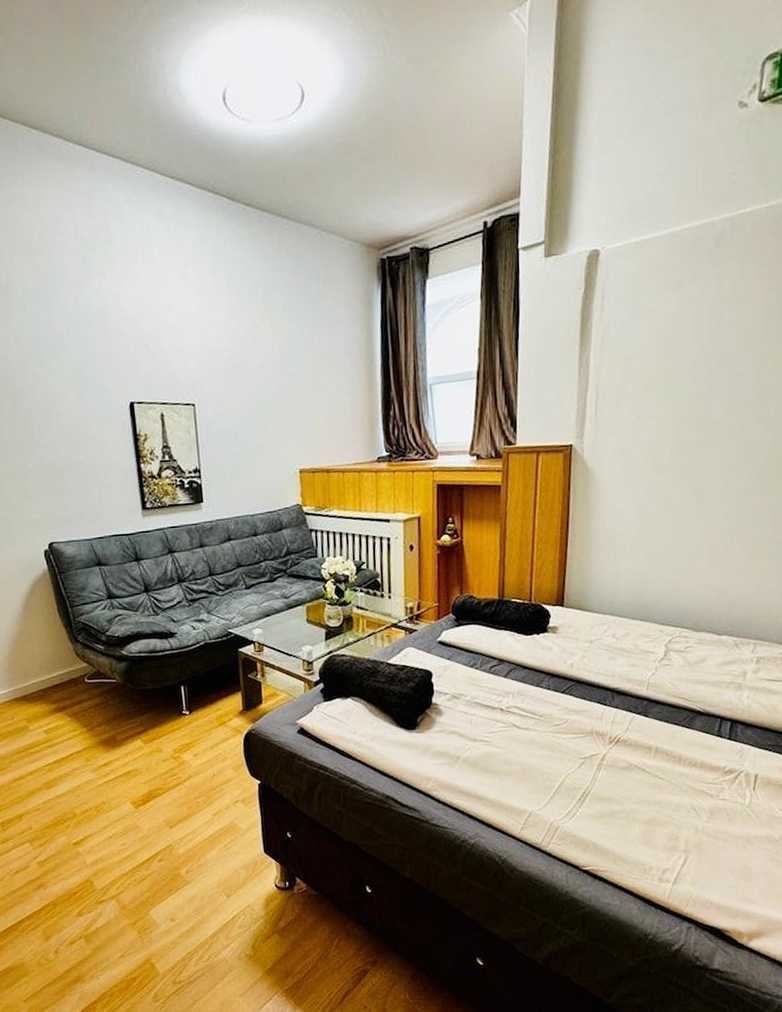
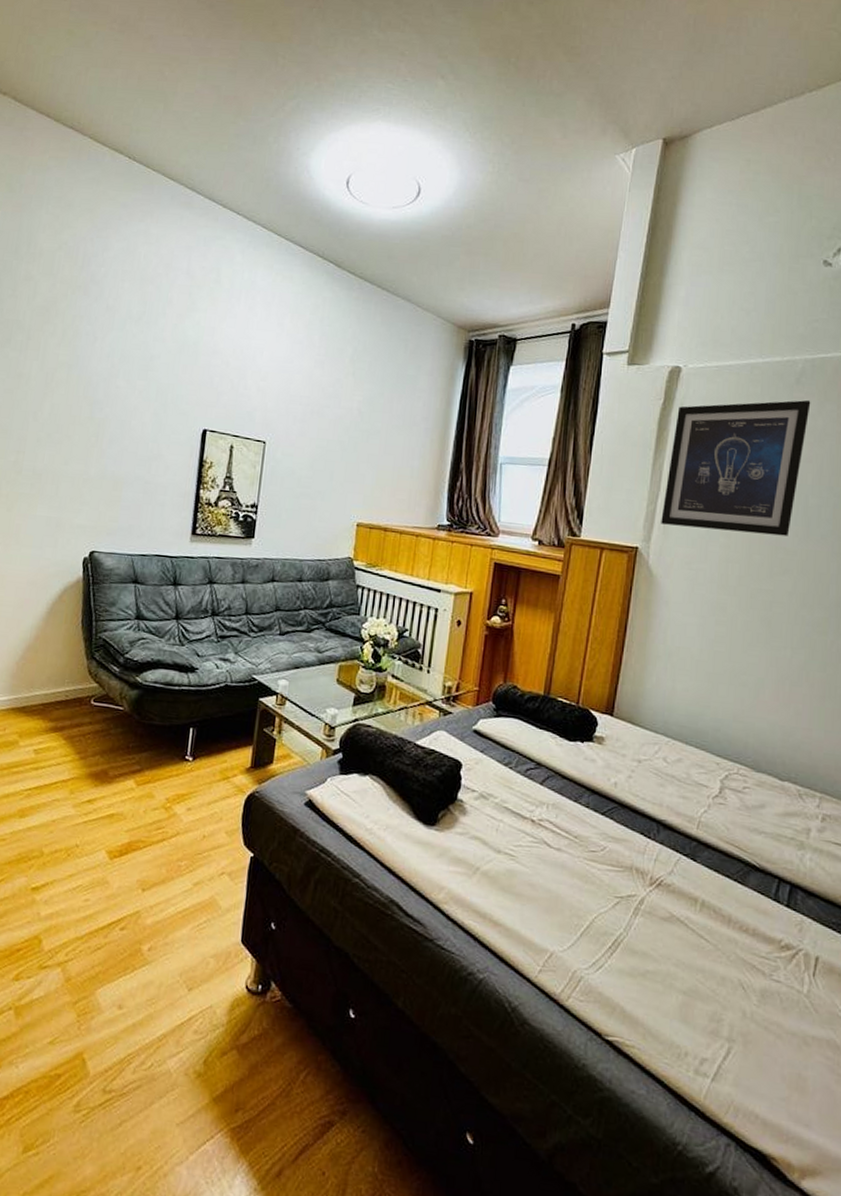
wall art: none [592,262,732,418] -> present [661,400,811,536]

